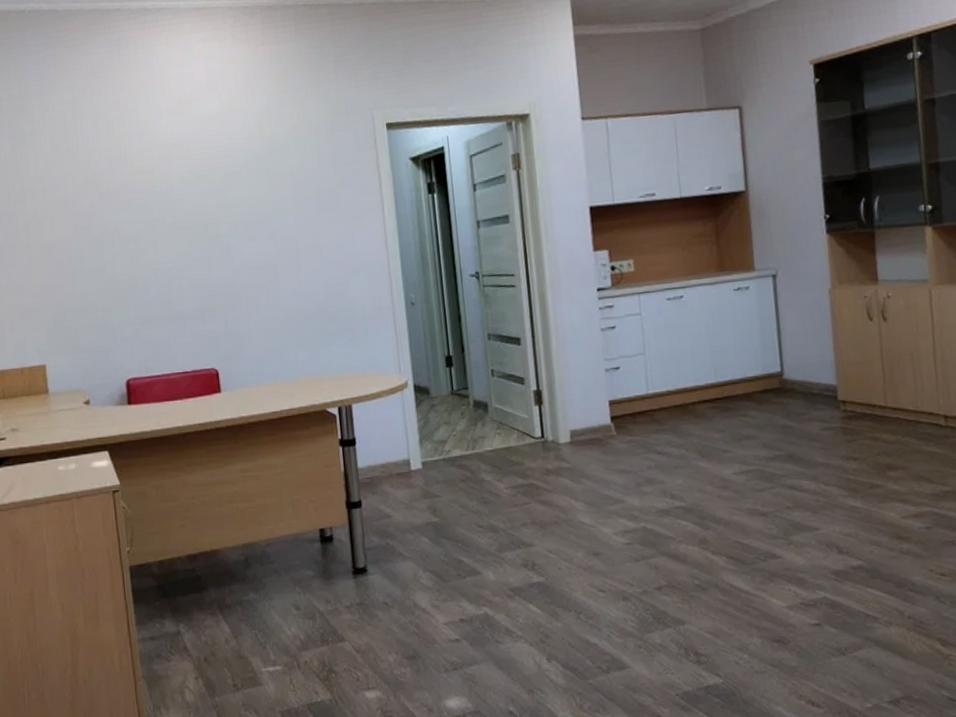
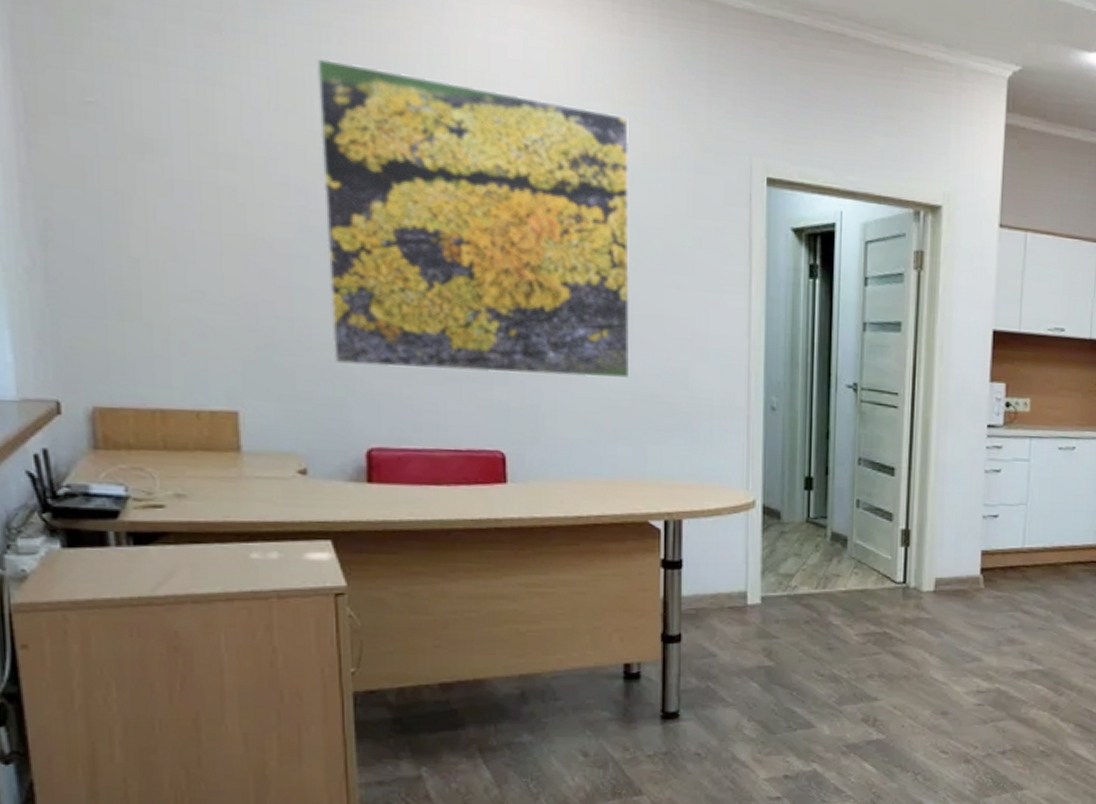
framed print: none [77,102,301,321] -> present [315,58,631,379]

